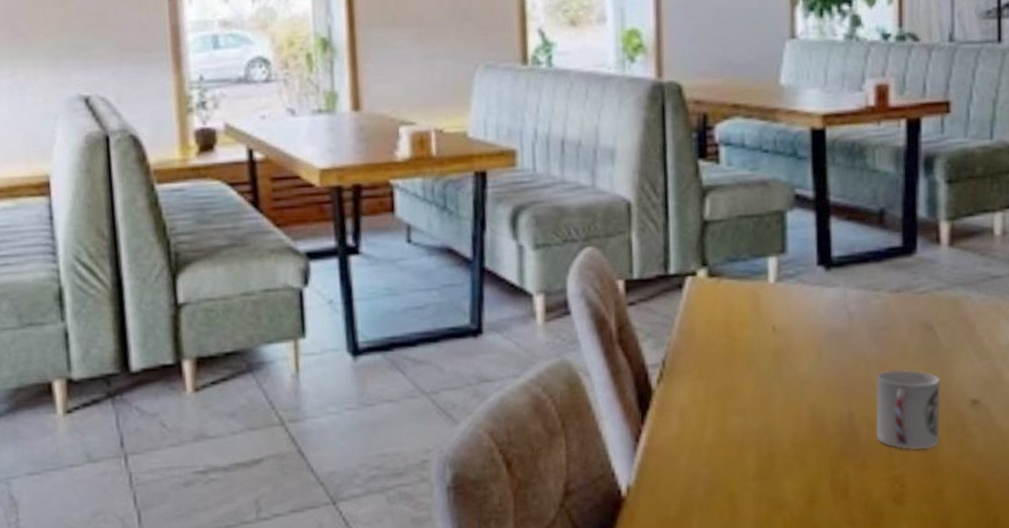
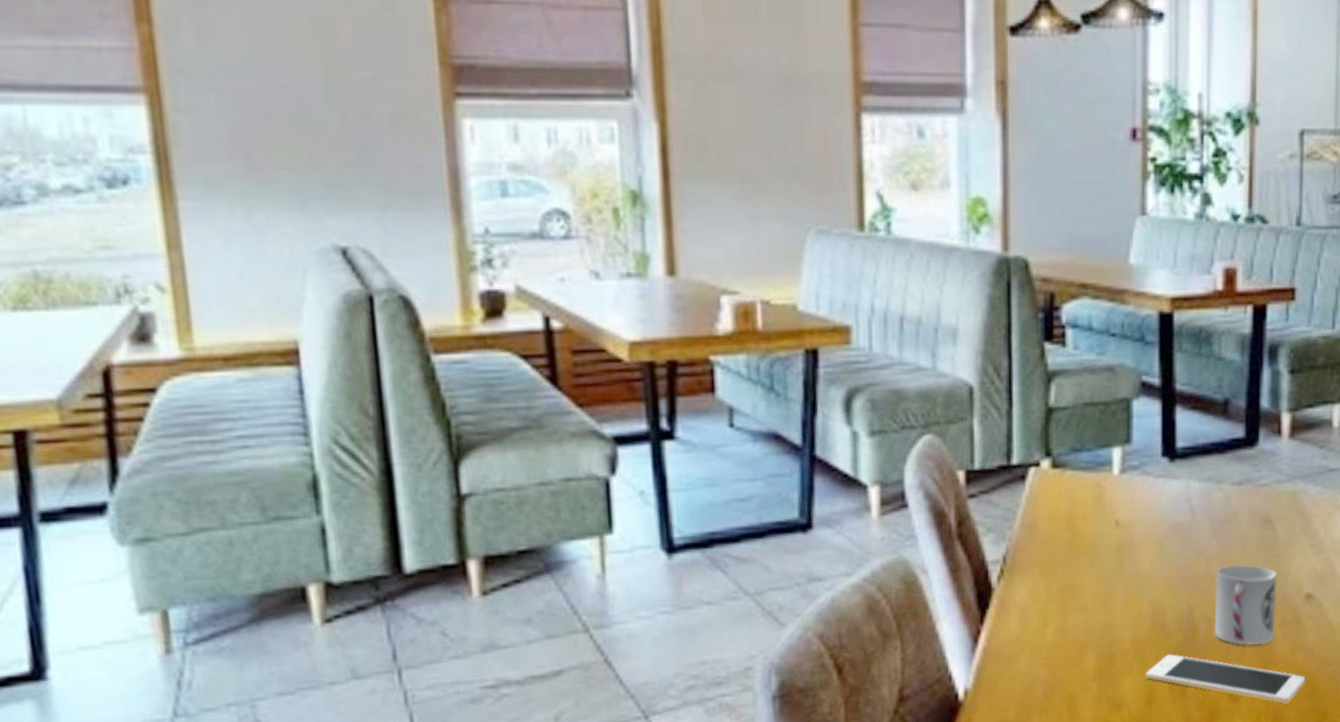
cell phone: none [806,456,974,509] -> present [1146,654,1305,704]

